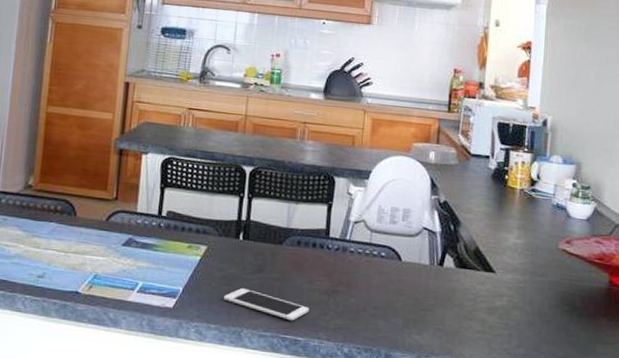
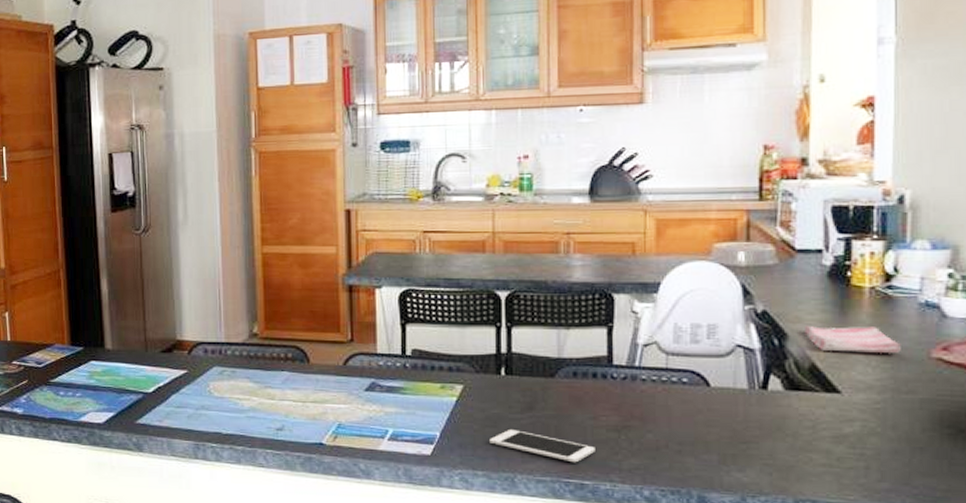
dish towel: none [472,216,539,244] -> present [803,326,901,354]

